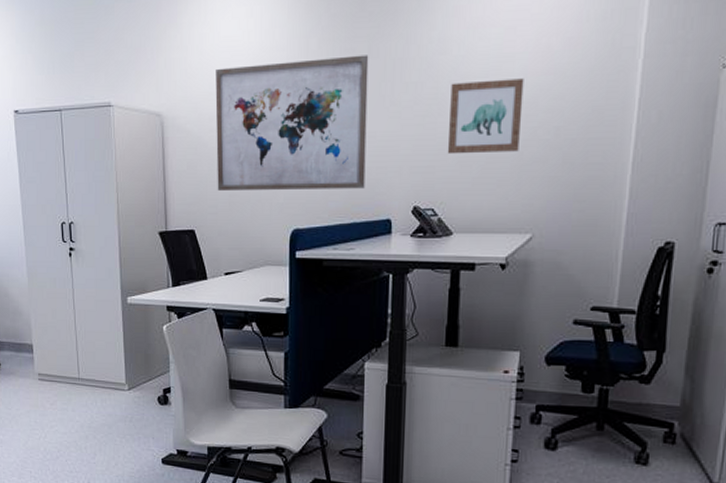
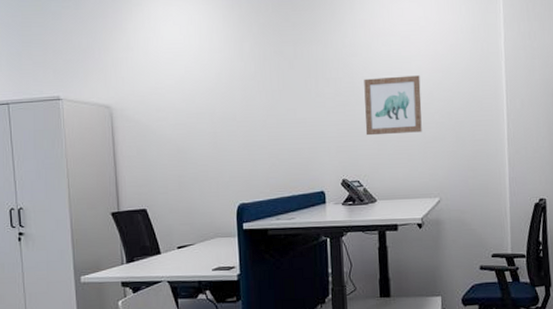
wall art: present [215,55,369,192] -> none [160,56,300,174]

